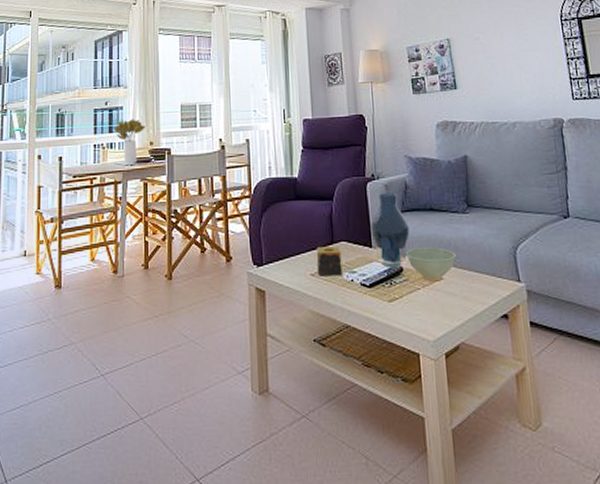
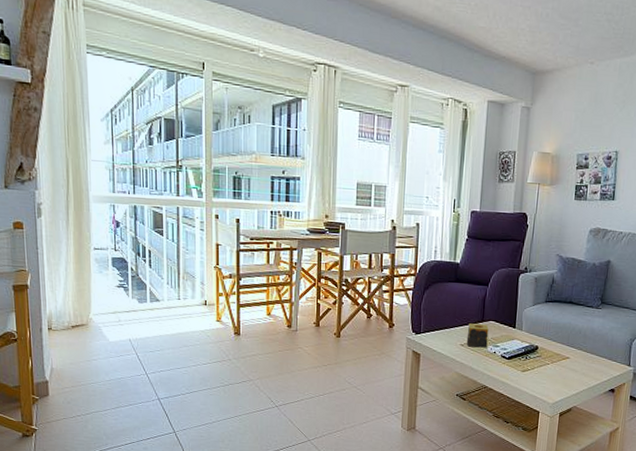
flower bouquet: present [113,119,146,165] -> none [290,190,322,234]
vase: present [370,192,410,268] -> none [516,284,549,346]
bowl: present [405,247,456,282] -> none [542,332,584,360]

